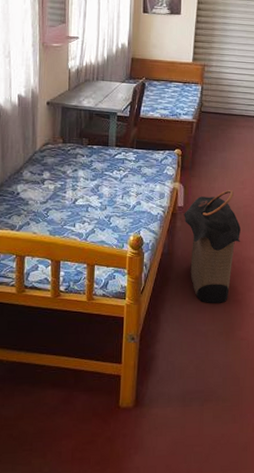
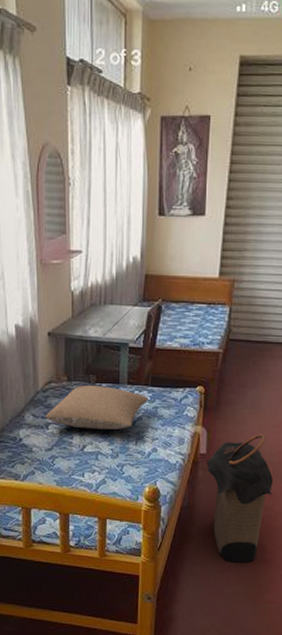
pillow: none [42,147,133,185] -> present [46,386,148,429]

